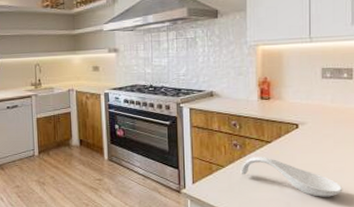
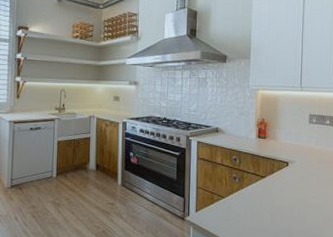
spoon rest: present [240,157,343,197] -> none [238,190,323,230]

